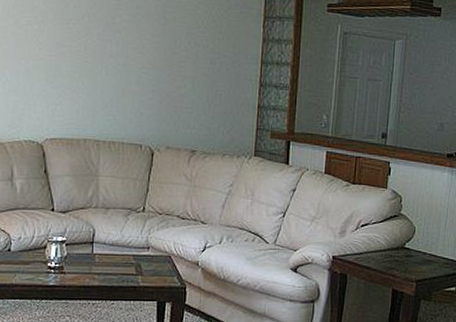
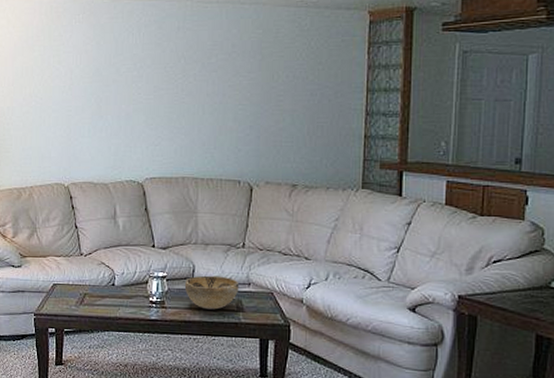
decorative bowl: none [84,239,139,274] -> present [184,275,239,310]

